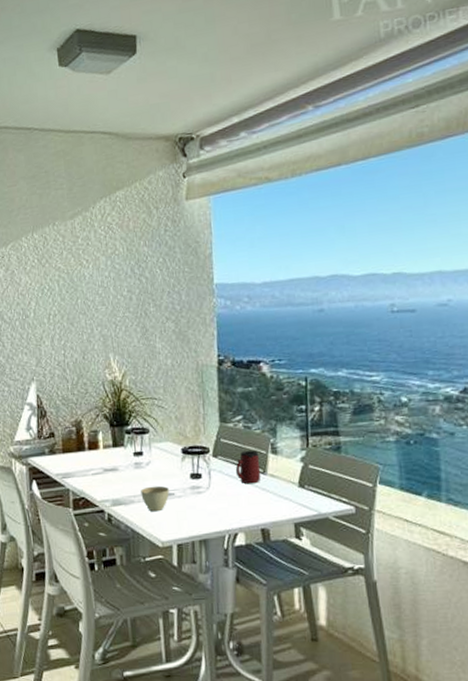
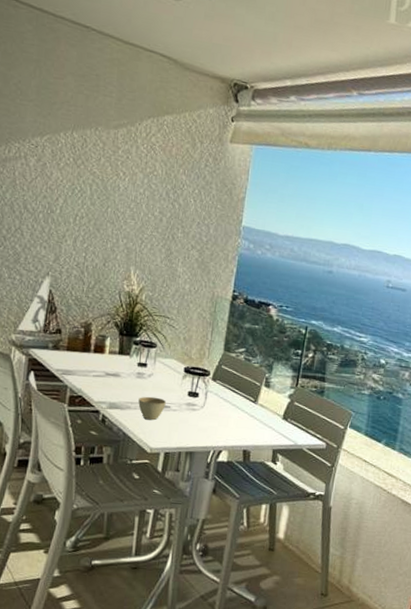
mug: present [235,450,261,484] -> none [230,380,254,410]

